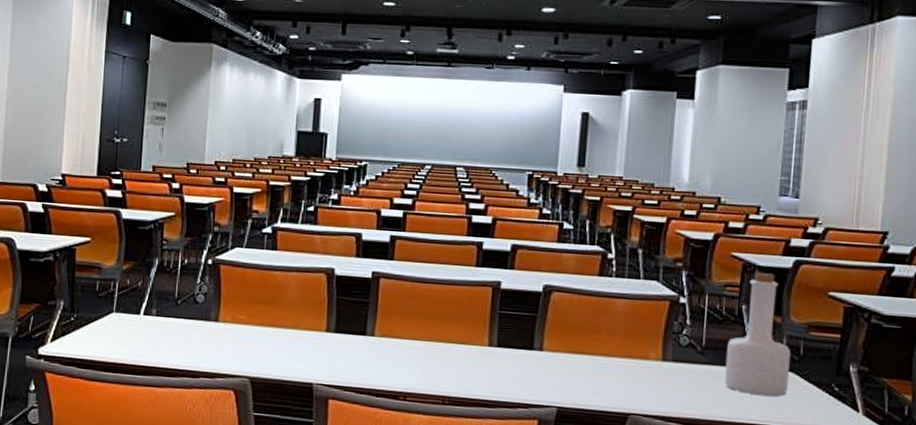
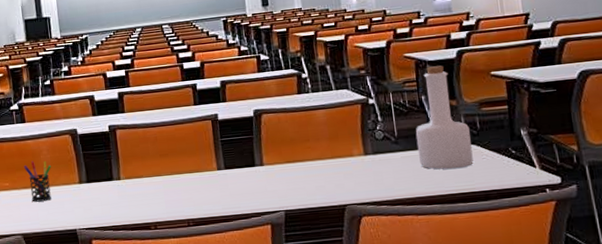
pen holder: none [265,295,297,345] -> present [23,160,51,202]

